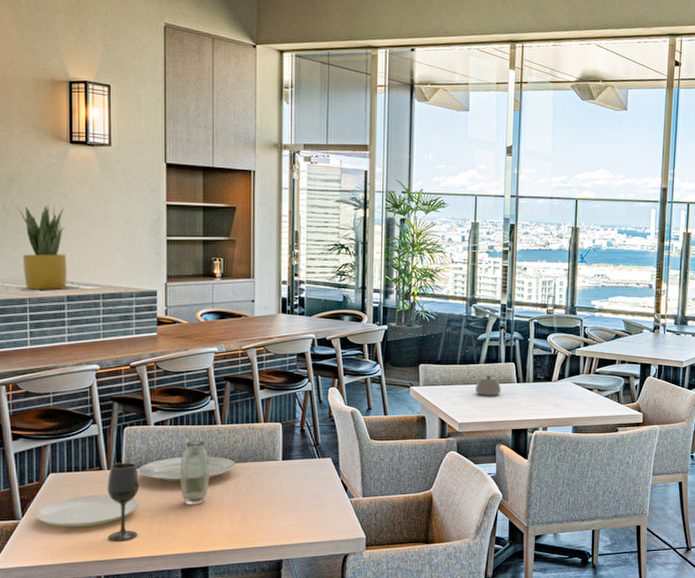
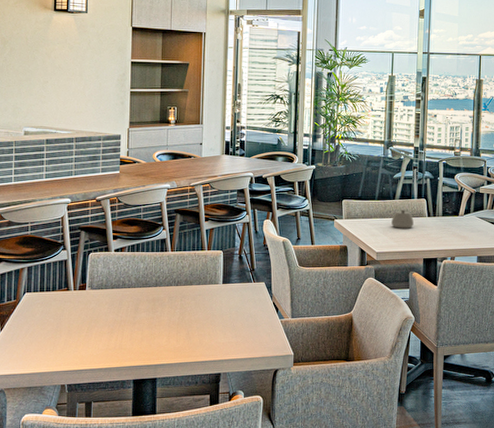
planter: present [17,204,67,290] -> none [9,61,48,135]
plate: present [35,495,139,528] -> none [11,312,99,341]
wine glass: present [107,463,140,542] -> none [72,285,101,354]
plate: present [137,456,236,484] -> none [99,279,183,303]
vase: present [179,440,210,504] -> none [134,265,161,322]

